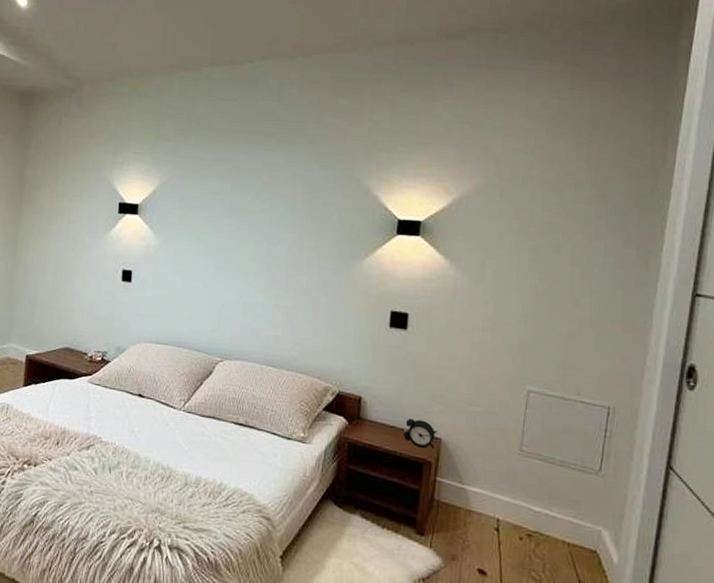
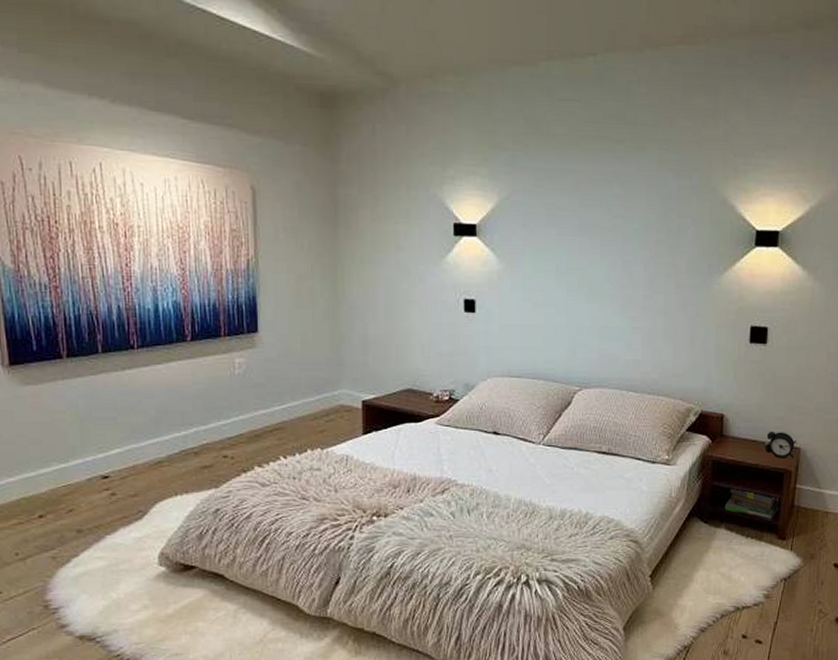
books: none [359,472,420,515] -> present [724,487,781,523]

